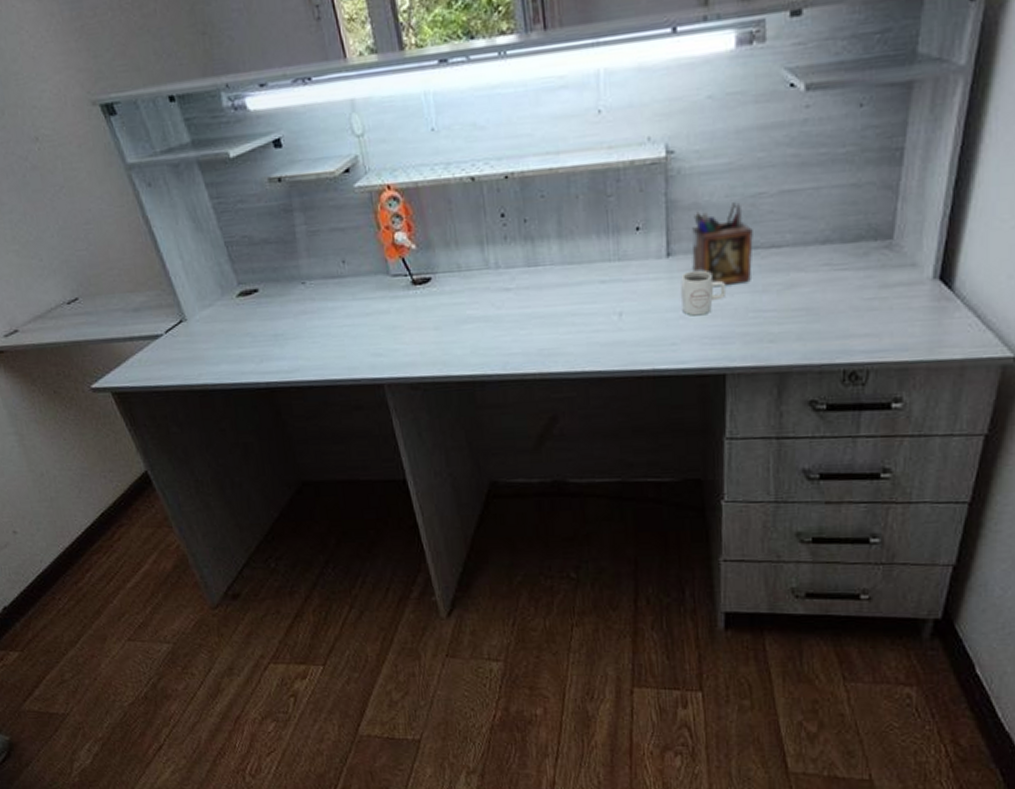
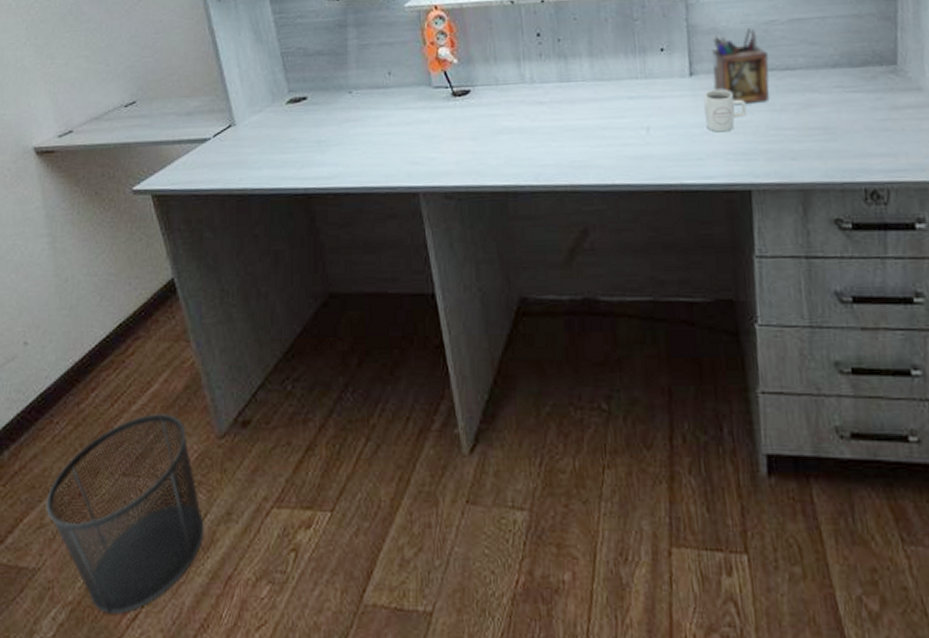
waste bin: none [63,588,210,747] -> present [46,412,204,615]

